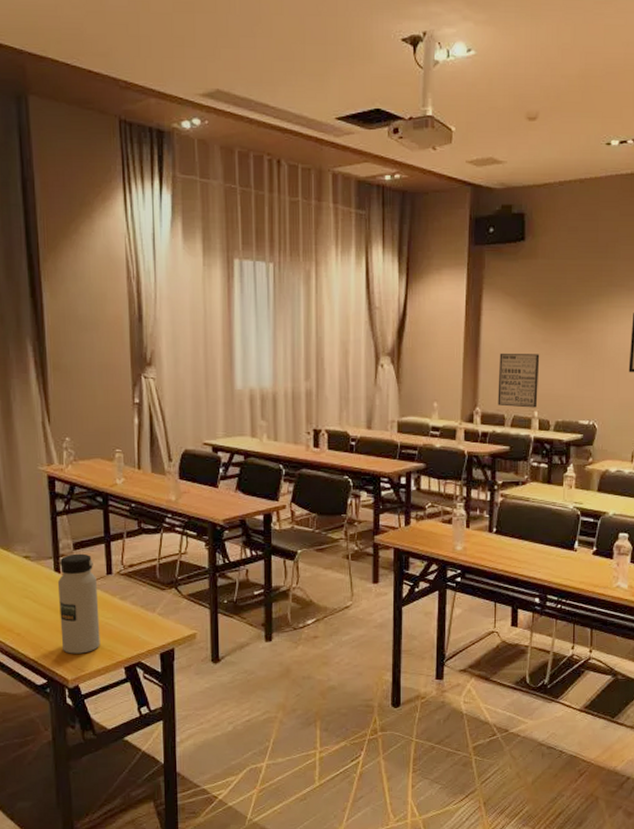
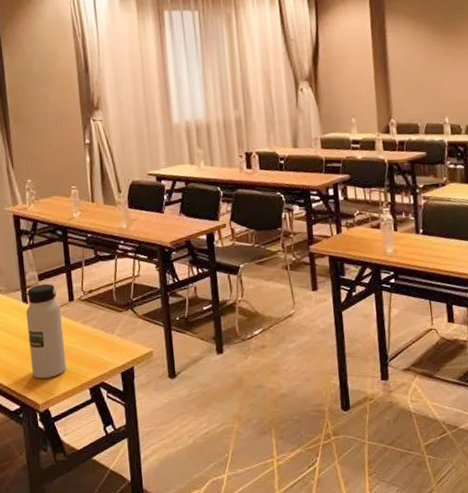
wall art: present [497,353,540,408] -> none [407,66,448,116]

